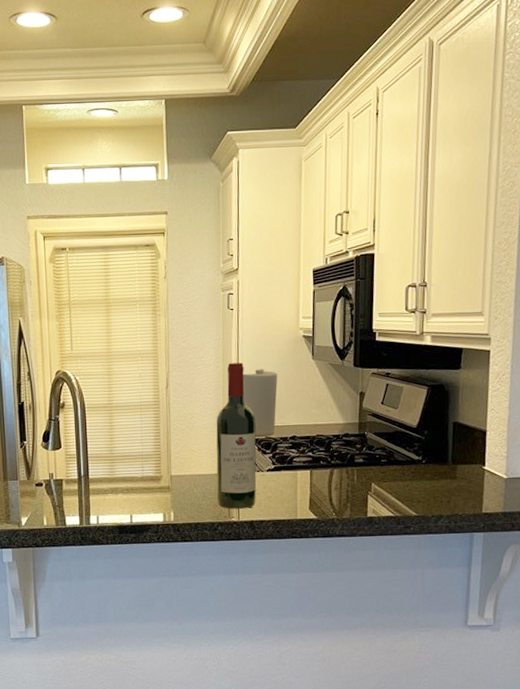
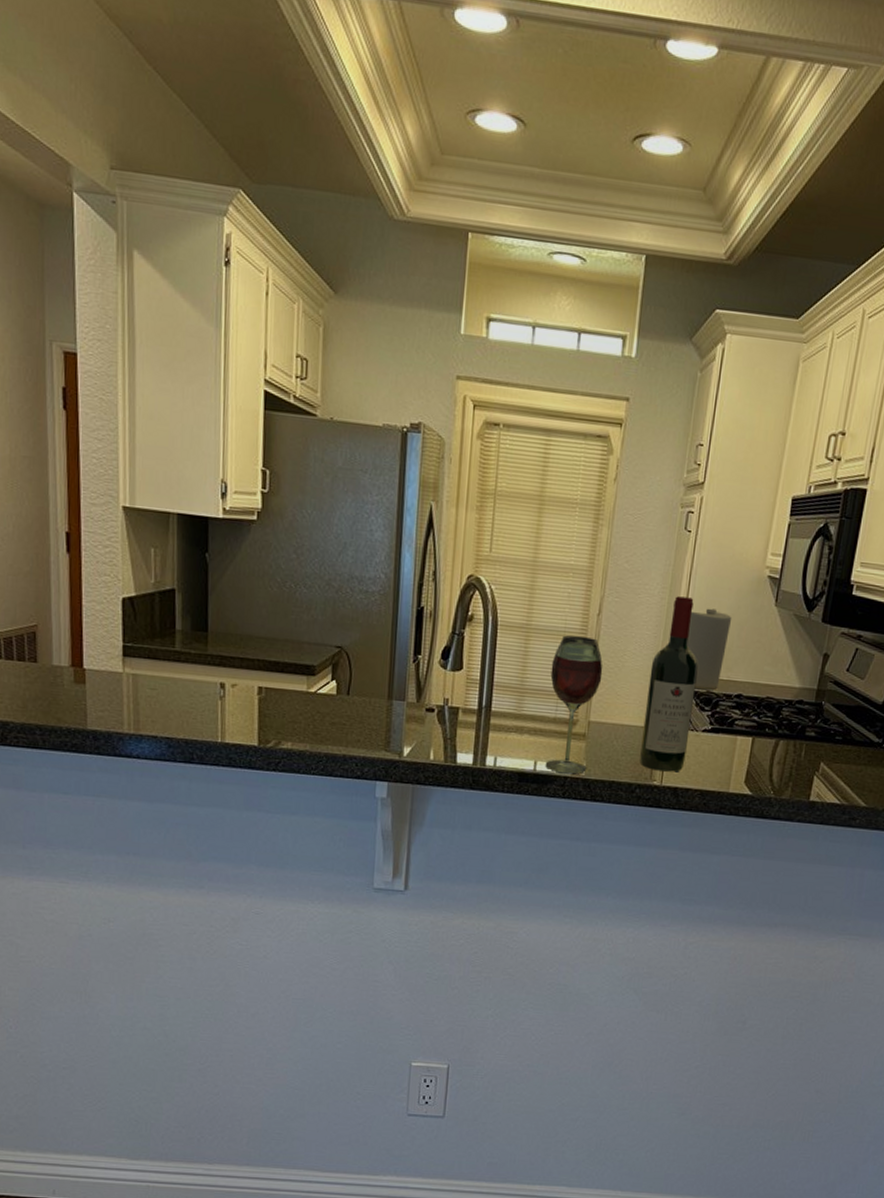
wineglass: none [133,407,177,522] -> present [545,635,603,774]

